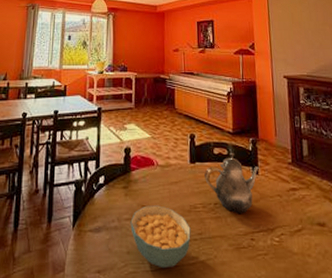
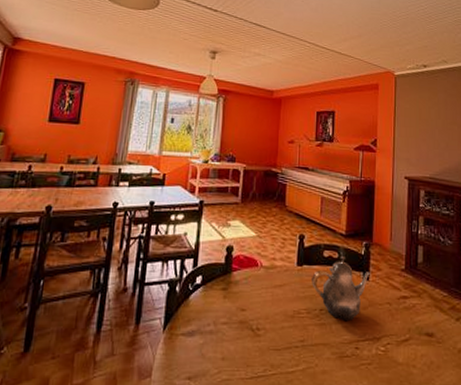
cereal bowl: present [130,205,191,269] -> none [227,309,292,376]

